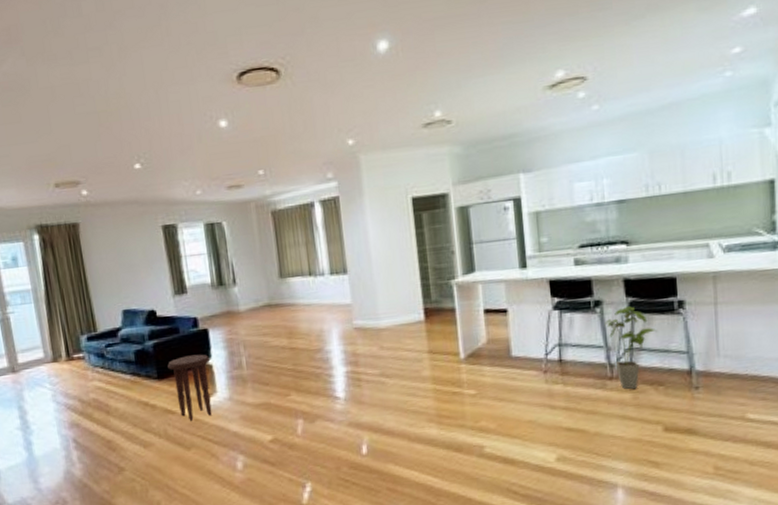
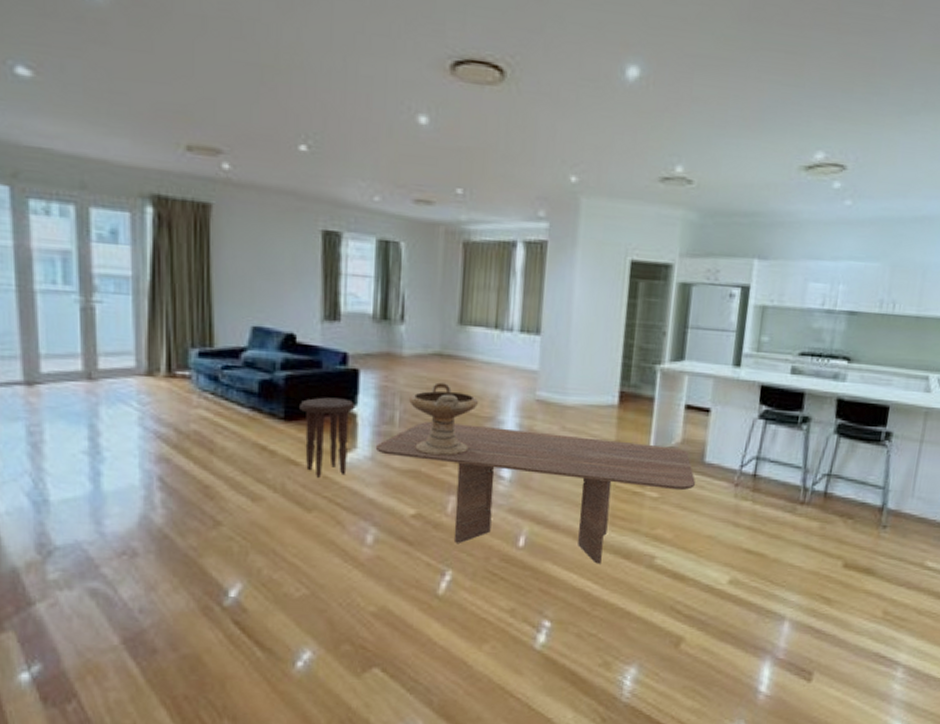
dining table: none [231,348,508,460] -> present [375,421,696,564]
decorative bowl: none [251,327,308,388] -> present [409,382,479,456]
house plant: present [604,306,657,390] -> none [808,428,858,519]

